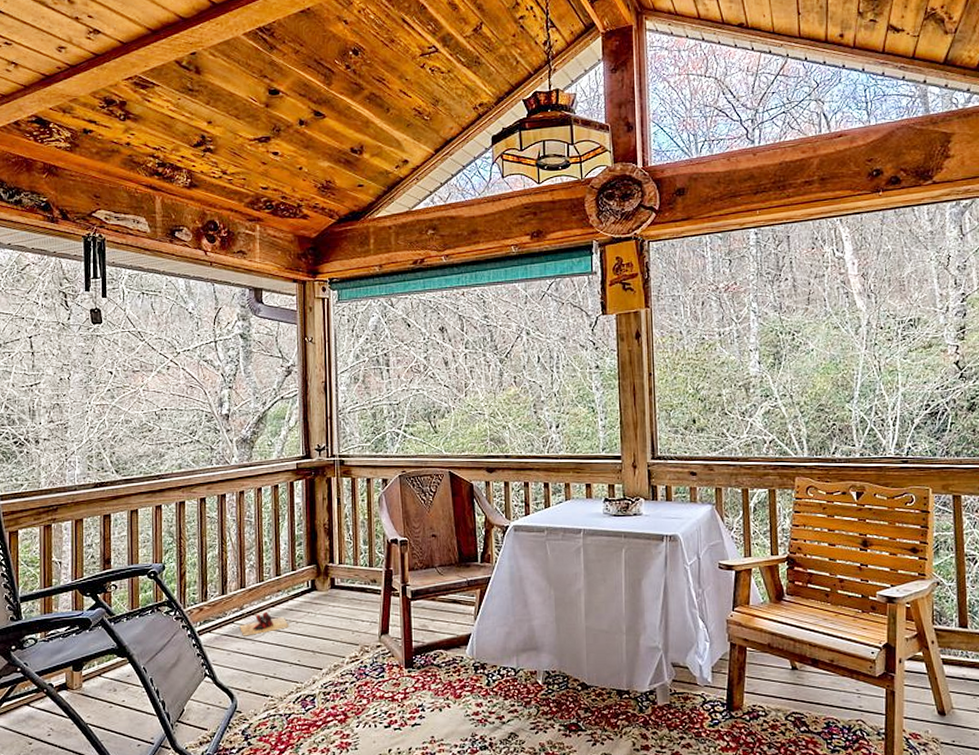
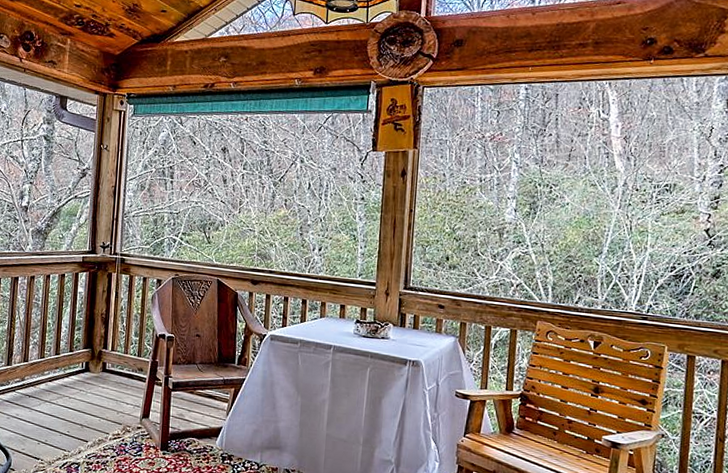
slippers: present [239,611,289,637] -> none [20,385,63,405]

